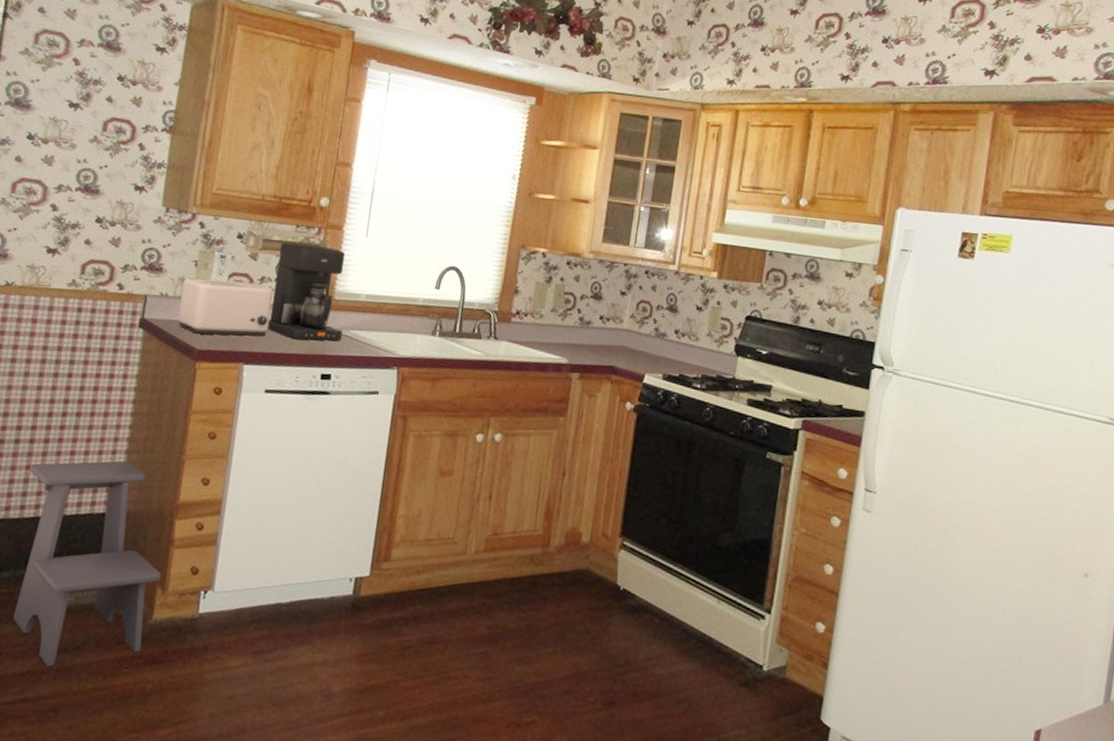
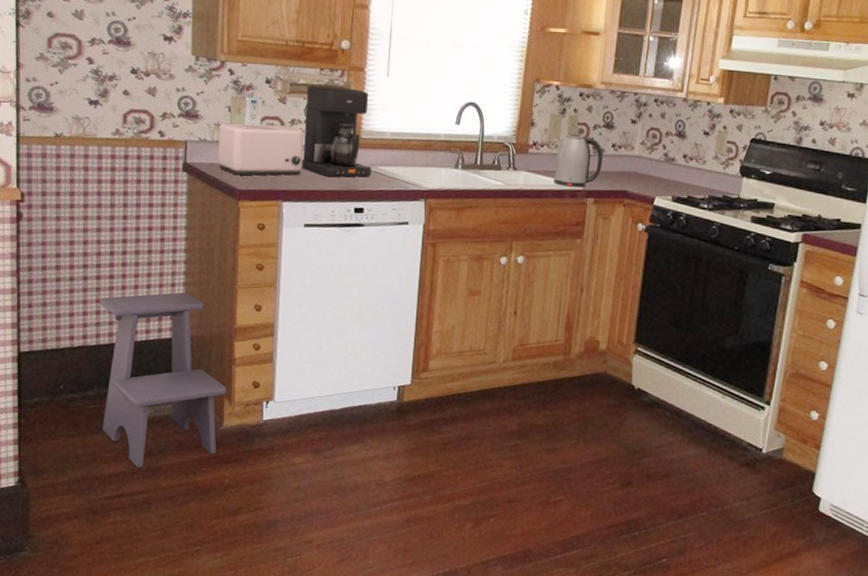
kettle: none [536,303,591,362] -> present [553,133,604,188]

